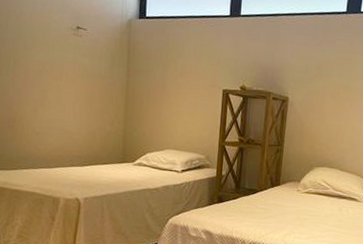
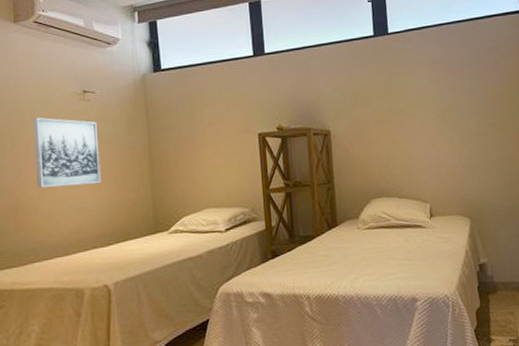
wall art: none [31,44,86,112] -> present [33,117,101,189]

